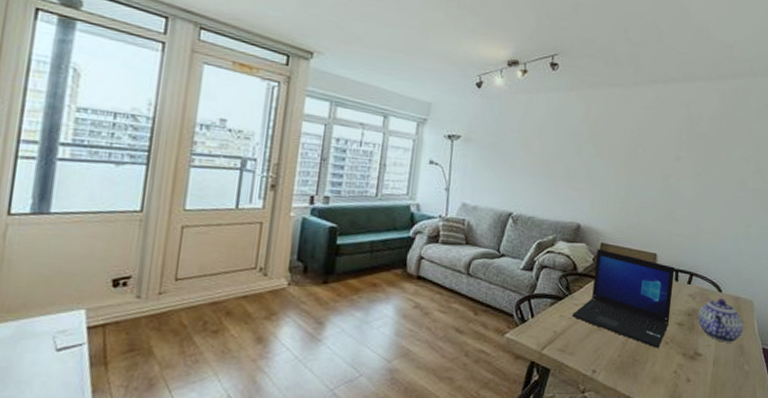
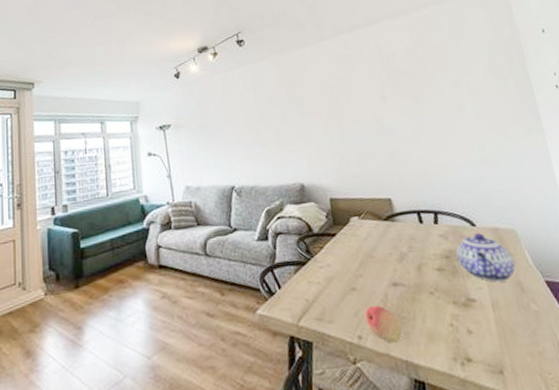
laptop: present [572,249,675,348] -> none [319,204,428,301]
fruit: none [603,346,634,380] -> present [365,305,403,343]

